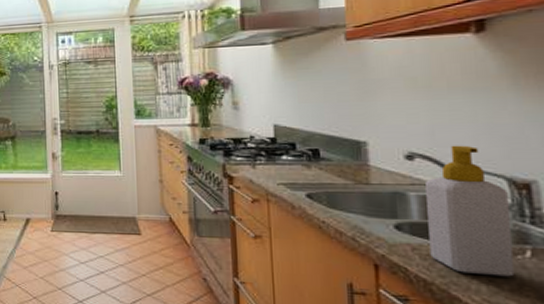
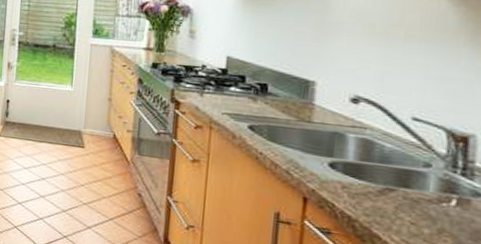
soap bottle: present [426,145,515,277] -> none [358,93,445,222]

